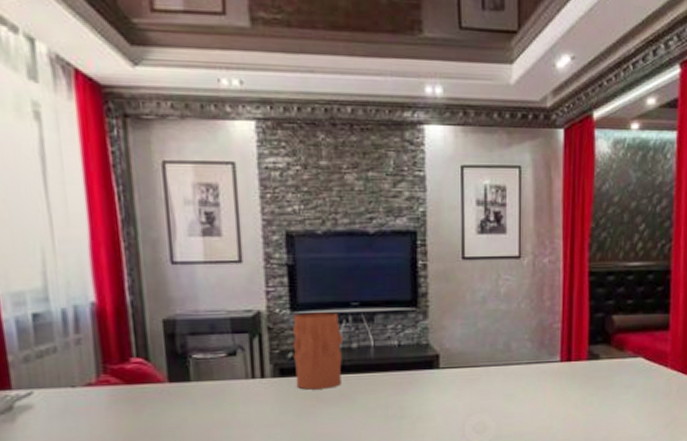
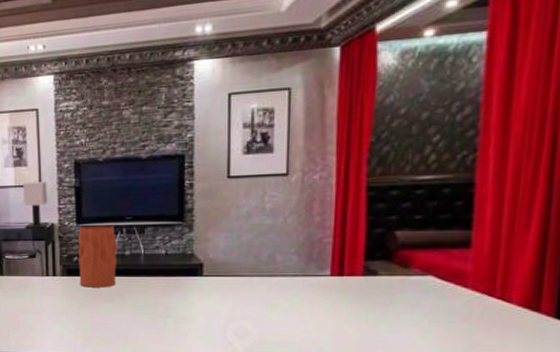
table lamp: none [216,257,253,318] -> present [23,182,49,229]

